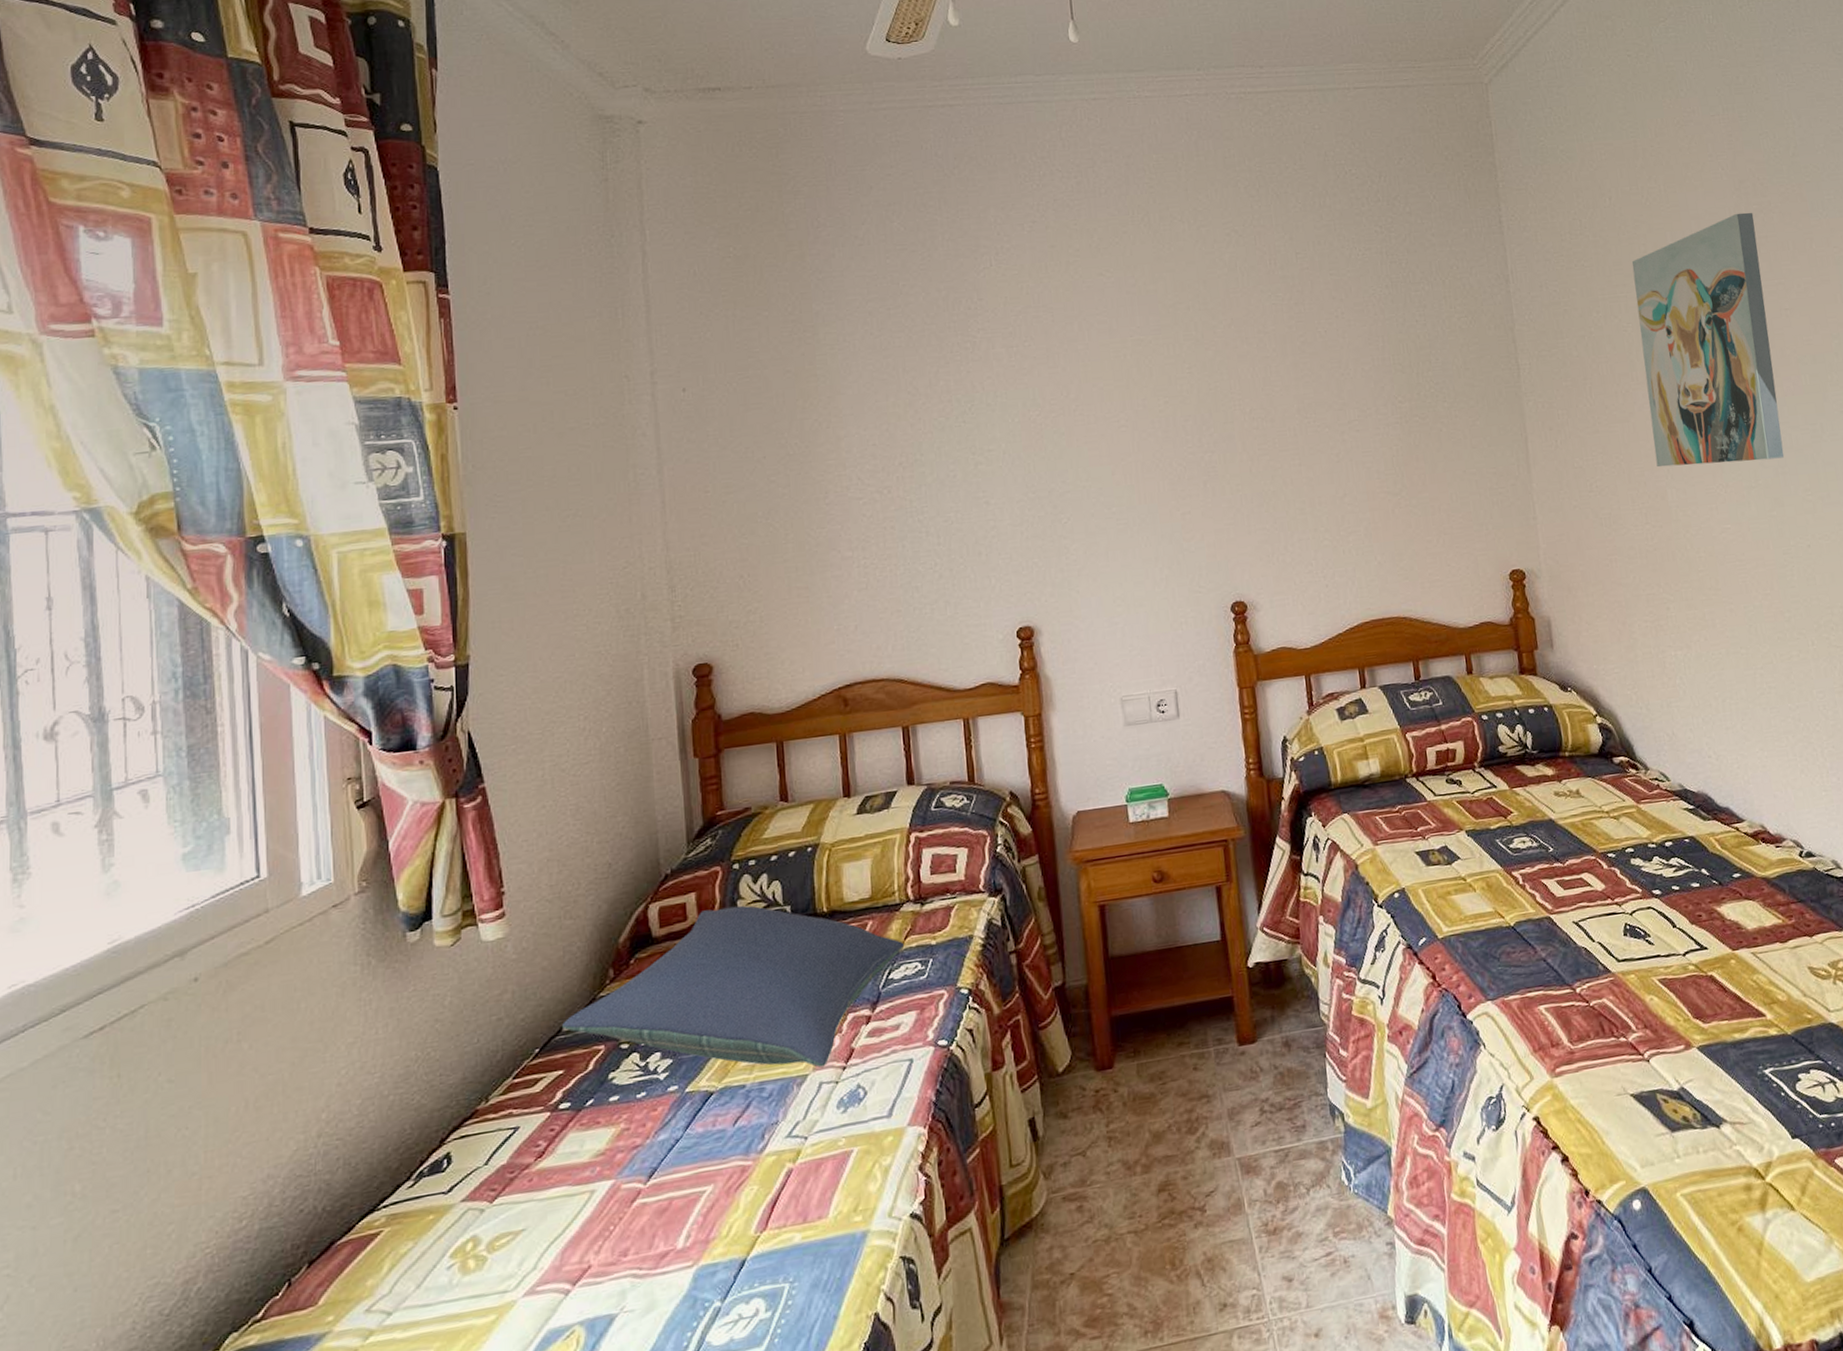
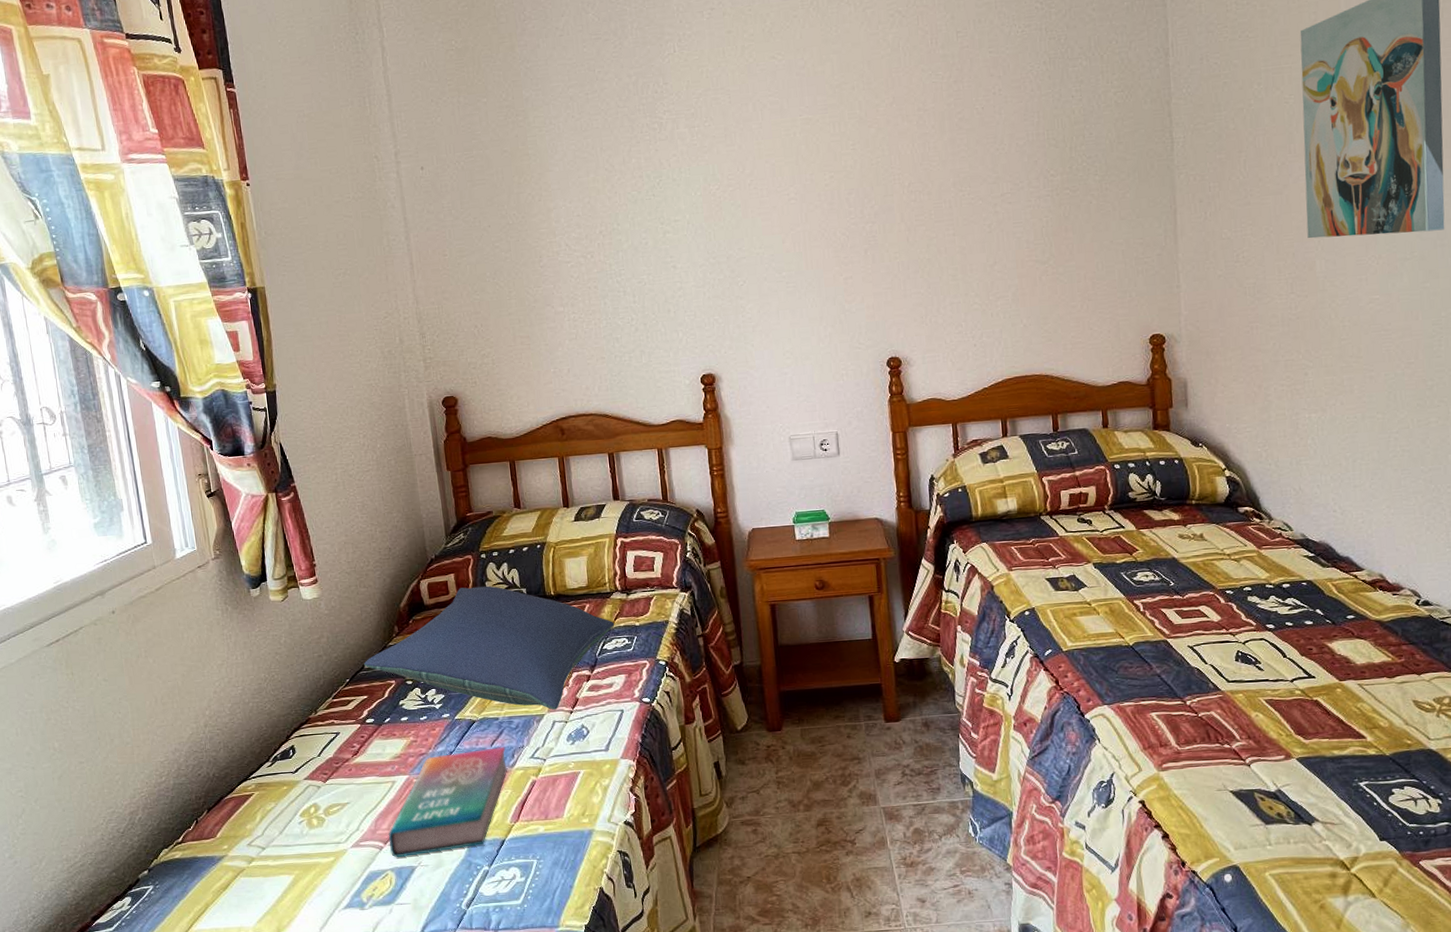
book: none [578,1124,755,1305] -> present [388,746,508,858]

